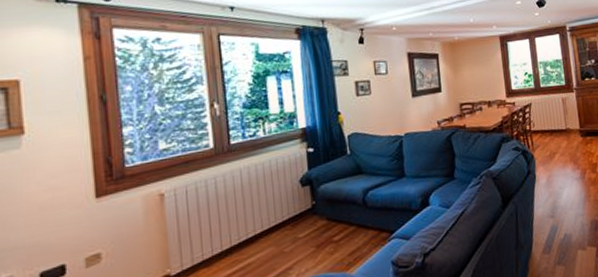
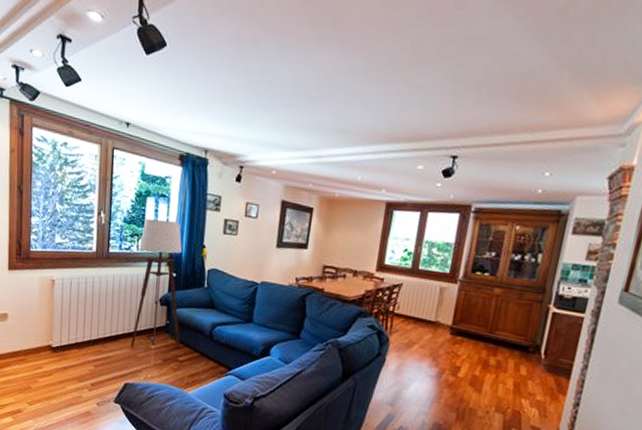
floor lamp: none [265,95,333,244] -> present [130,218,183,349]

